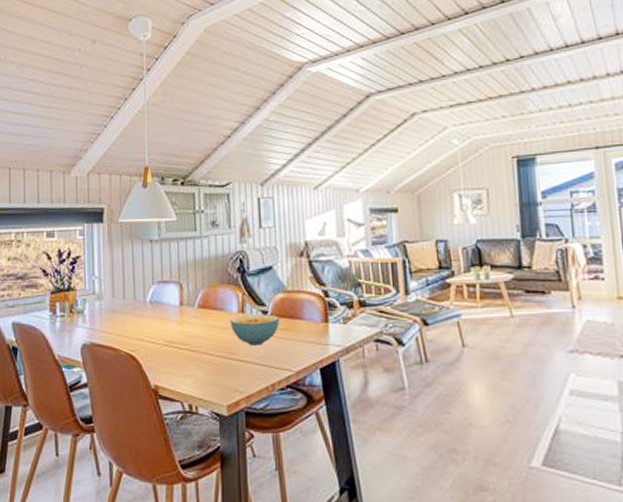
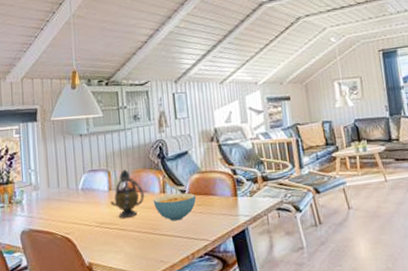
teapot: none [181,282,221,338] -> present [110,169,145,218]

